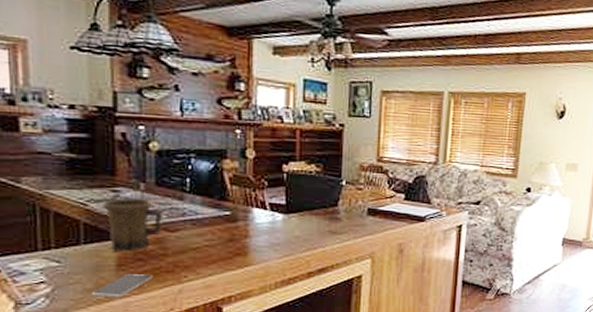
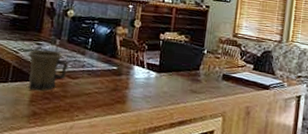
smartphone: present [91,273,153,298] -> none [8,108,54,128]

